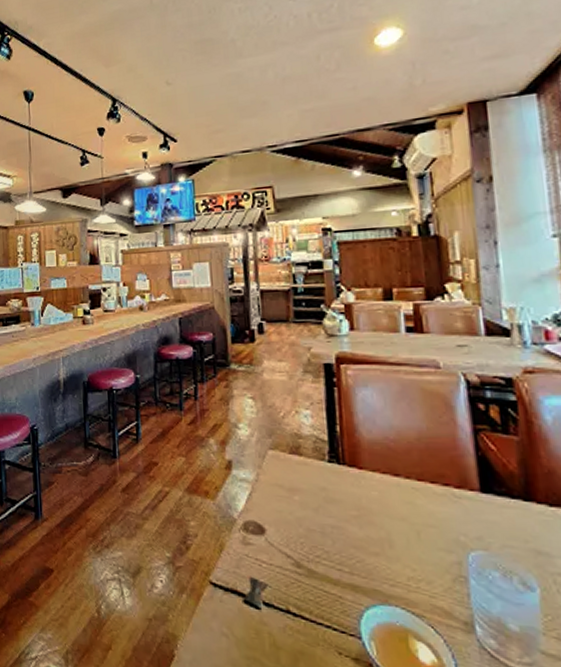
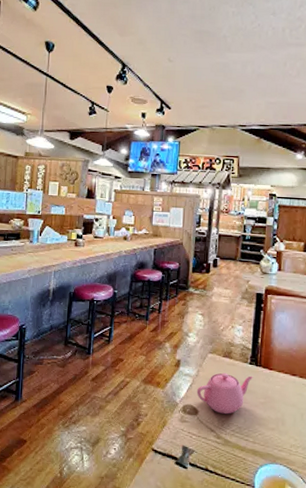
teapot: none [259,475,336,533] -> present [196,373,253,414]

